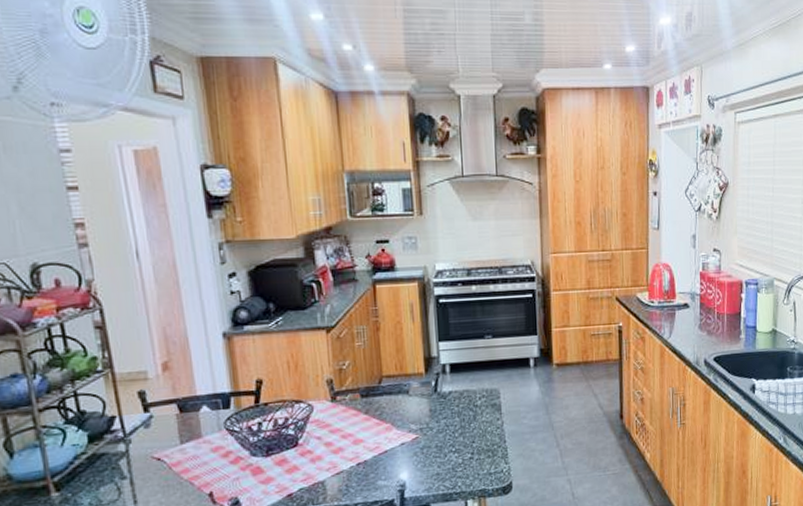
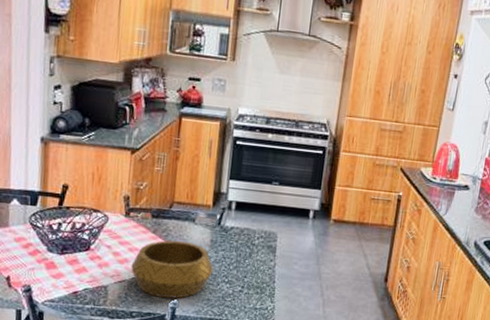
decorative bowl: none [347,416,438,483] -> present [131,240,213,299]

